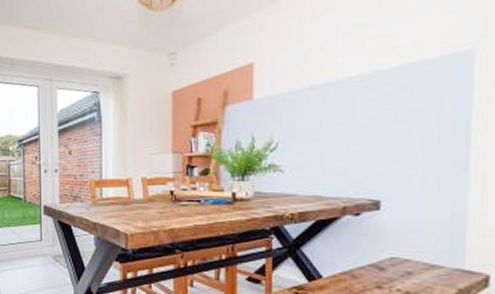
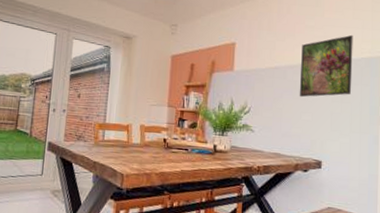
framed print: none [345,25,428,122] -> present [299,34,353,98]

